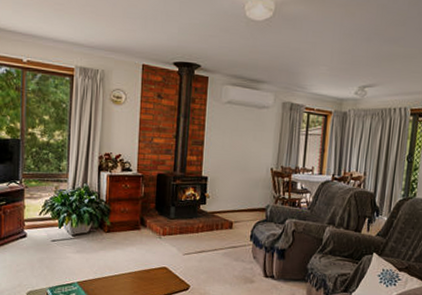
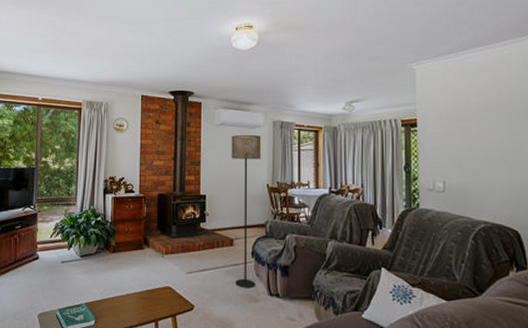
floor lamp: none [232,115,269,270] -> present [231,135,261,289]

